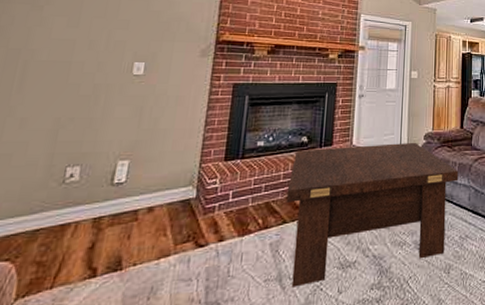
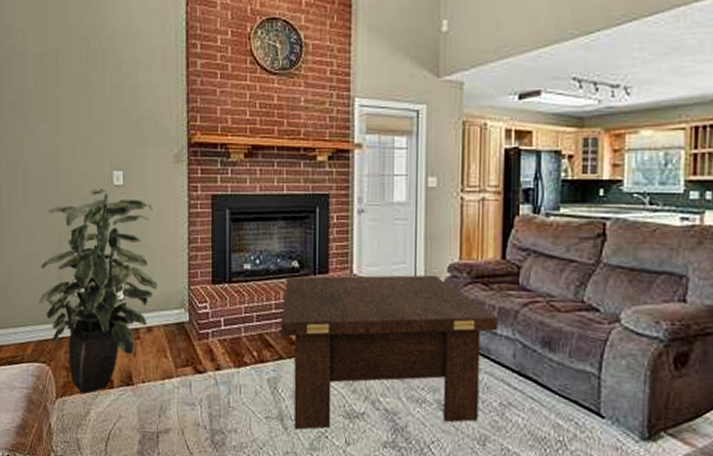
indoor plant: none [13,77,174,290] -> present [38,187,157,395]

